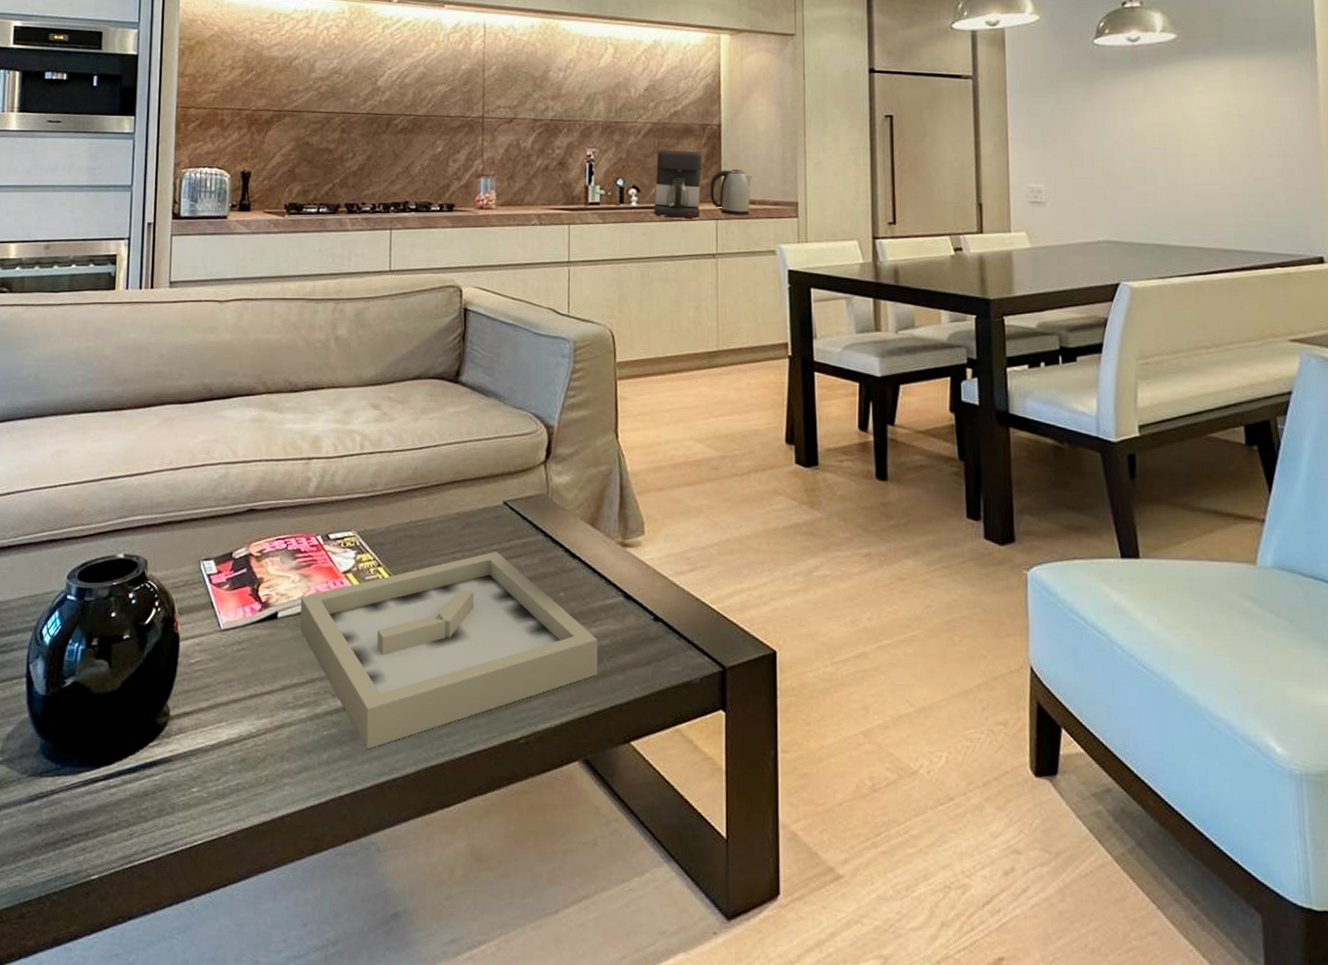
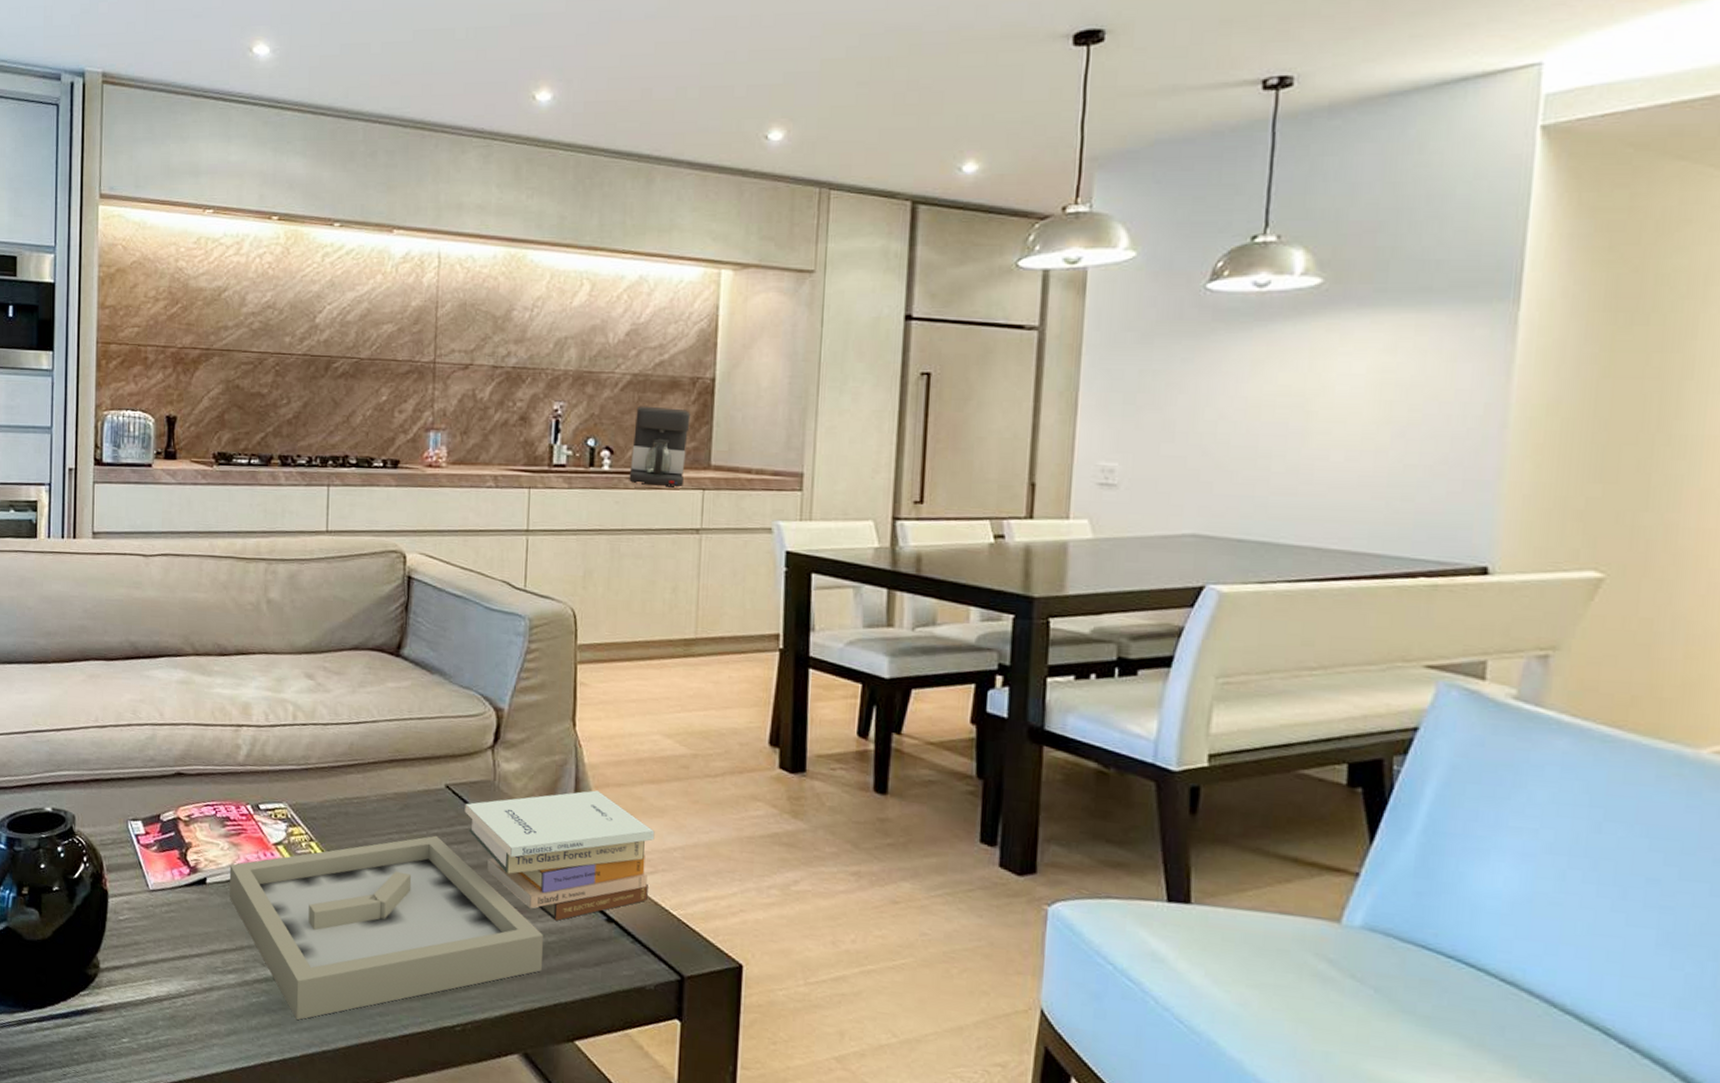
books: none [521,496,693,624] -> present [465,790,655,921]
kettle: present [710,169,752,216] -> none [697,431,749,486]

